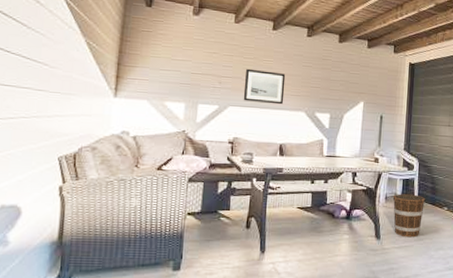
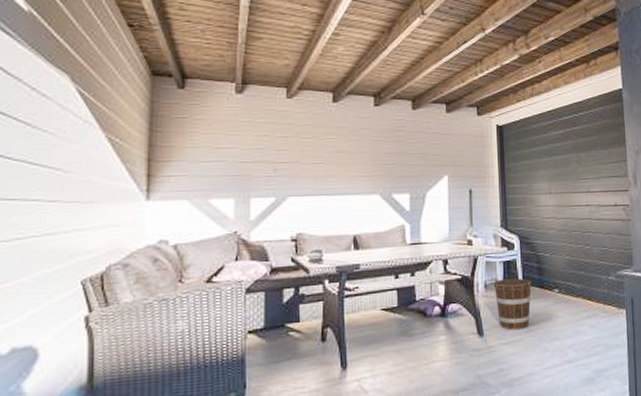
wall art: present [243,68,286,105] -> none [304,150,354,189]

